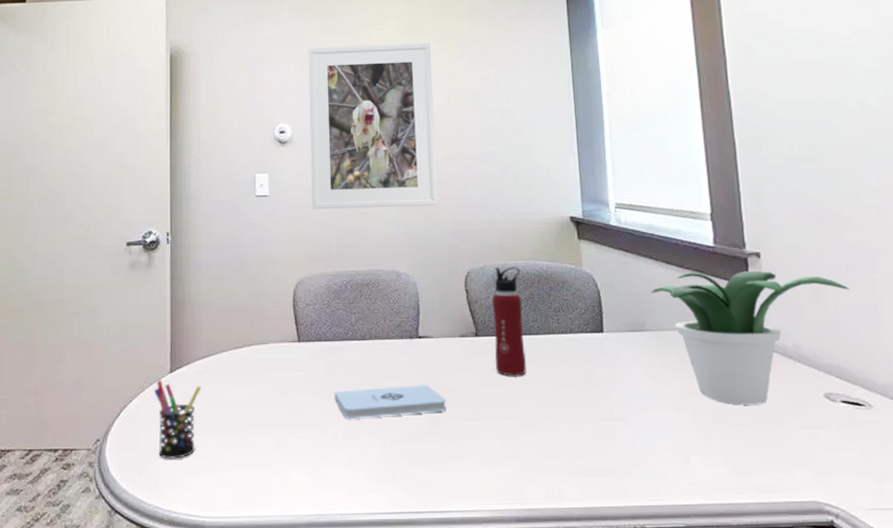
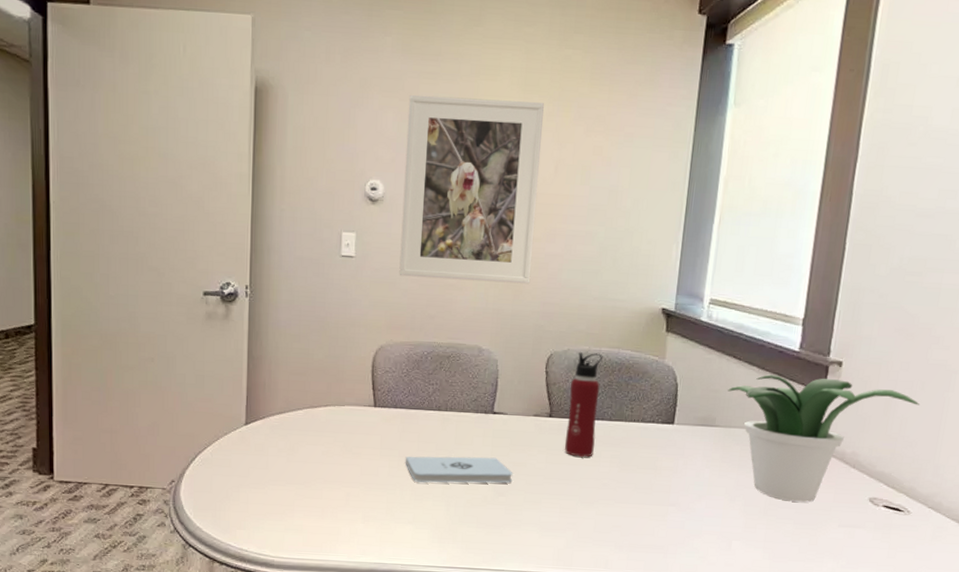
pen holder: present [153,380,202,459] -> none [228,431,276,504]

